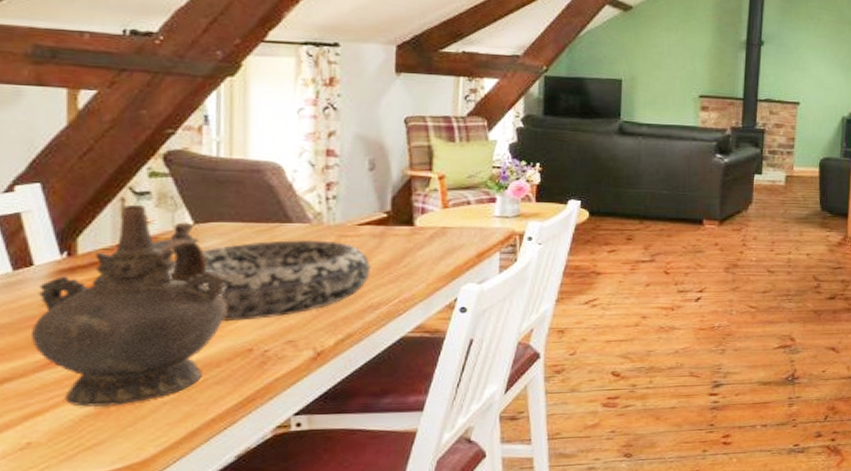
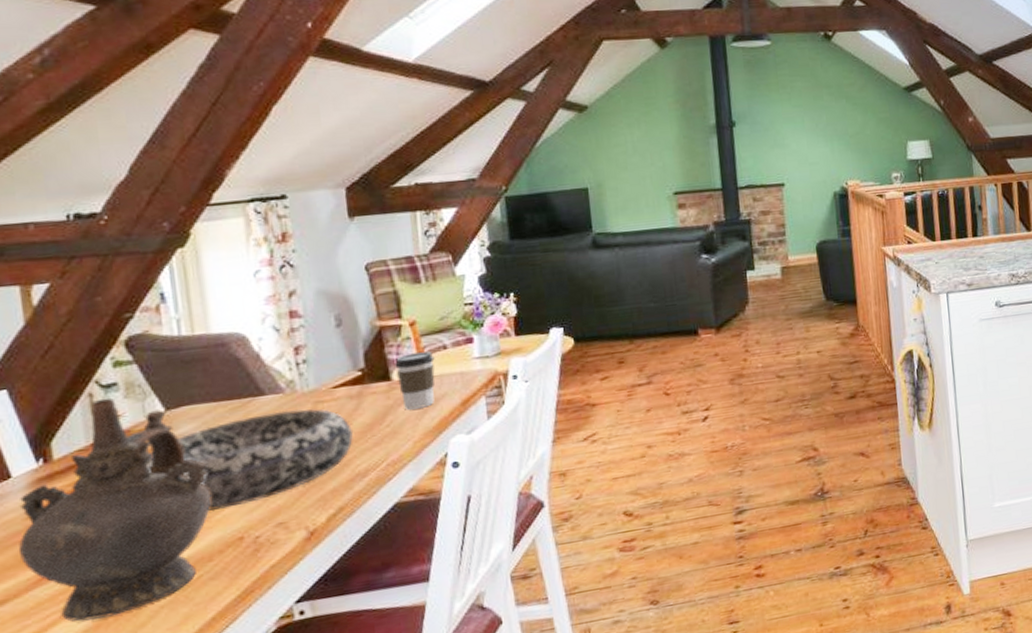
coffee cup: none [419,204,458,255] -> present [395,351,435,410]

